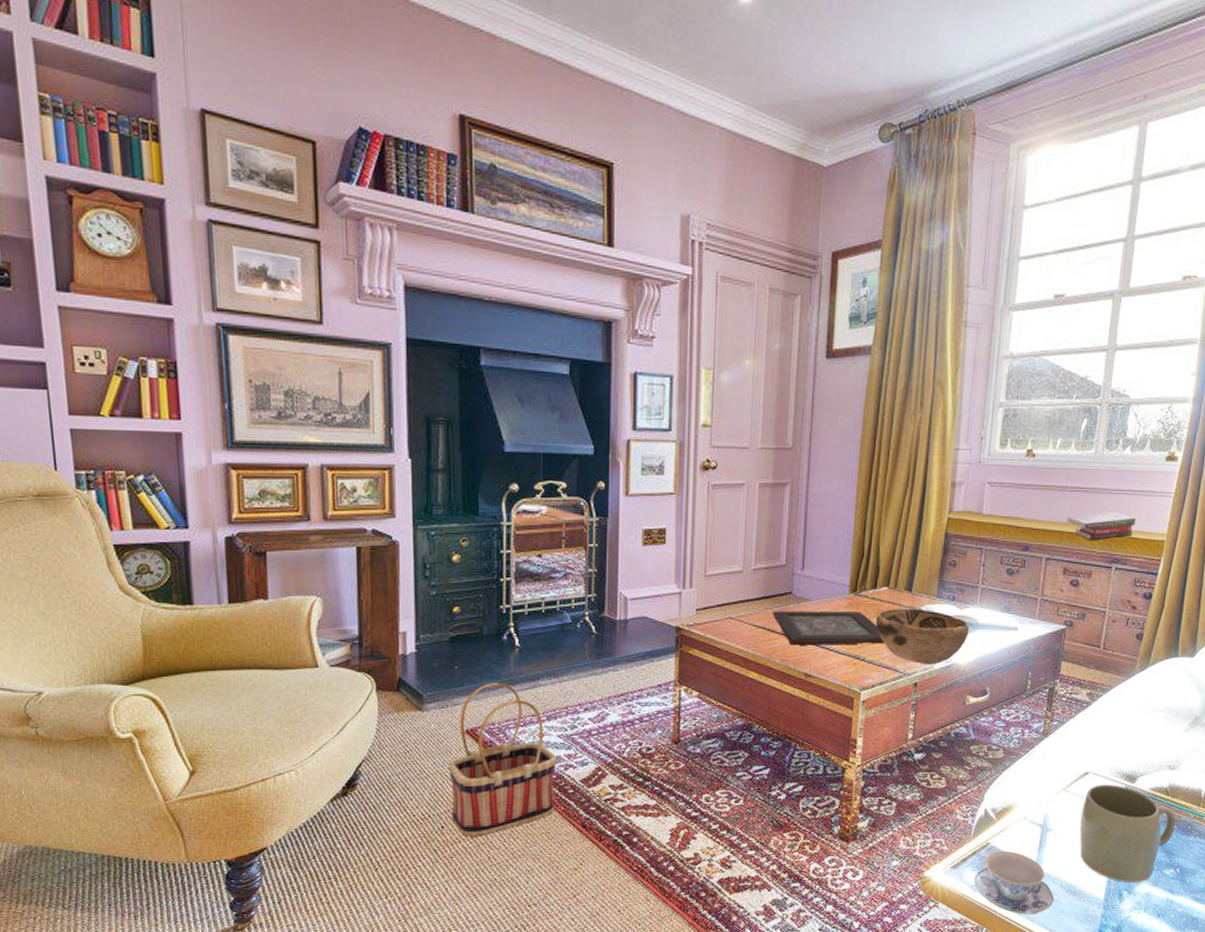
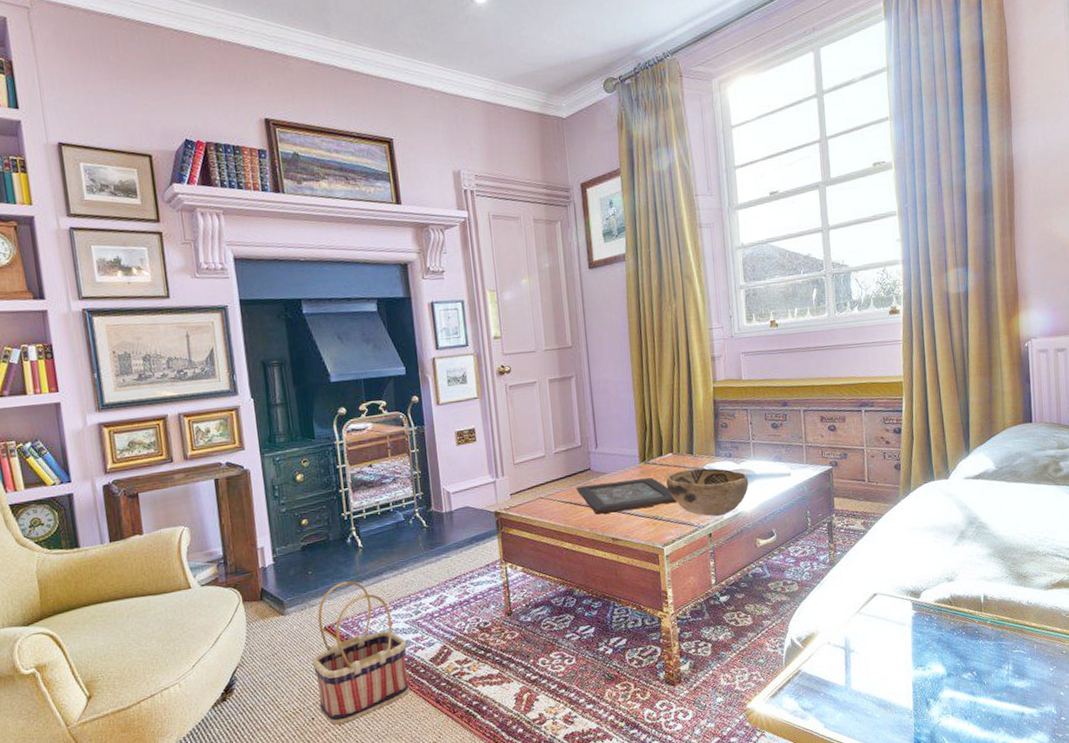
teacup: present [974,851,1055,915] -> none [792,675,869,733]
books: present [1067,511,1136,541] -> none [815,362,874,390]
mug: present [1079,784,1176,883] -> none [877,601,964,691]

